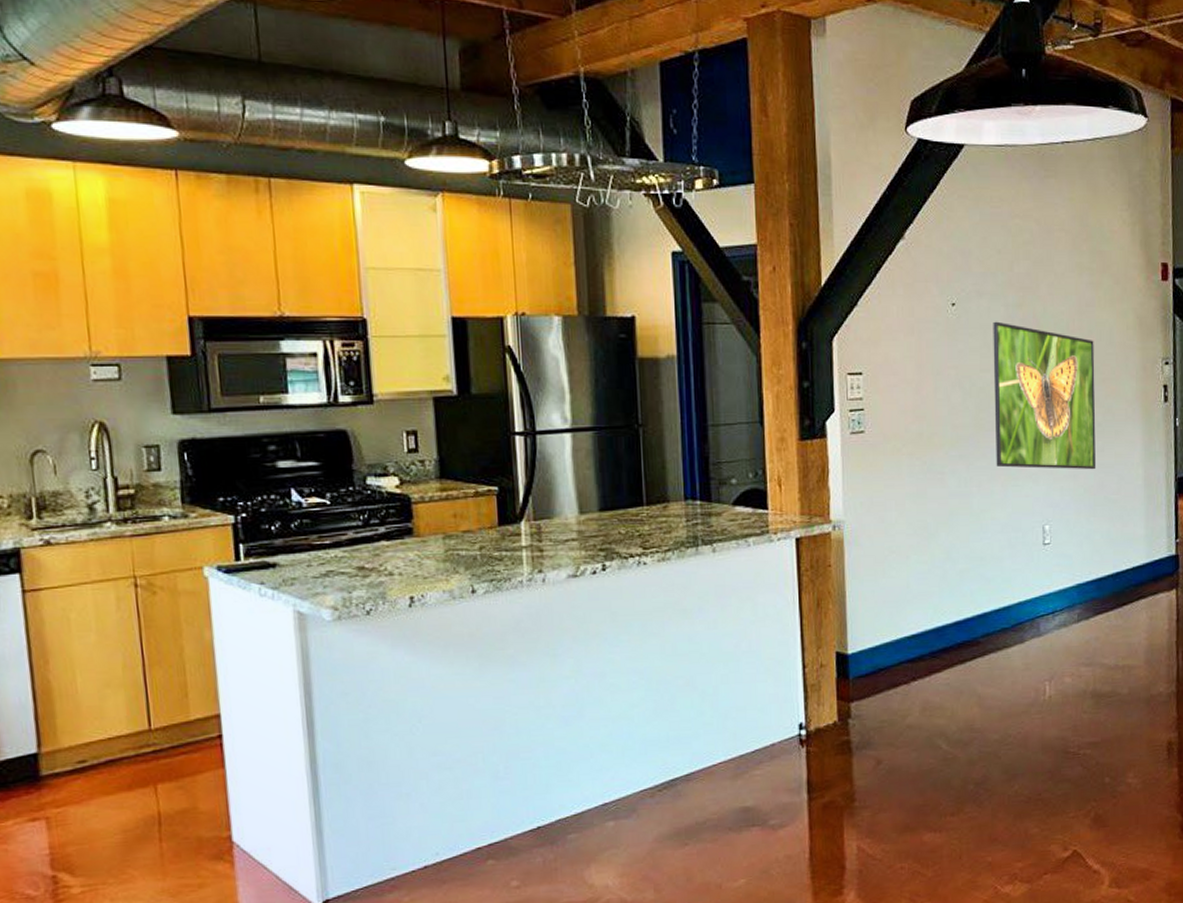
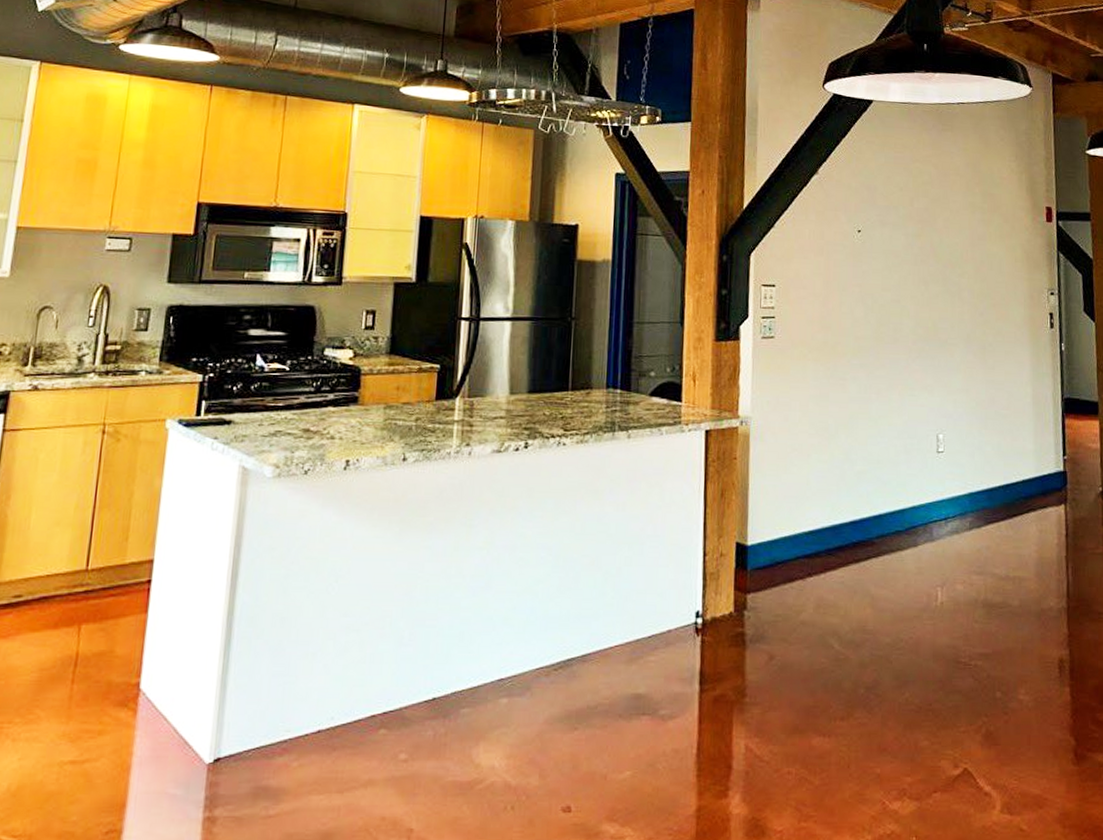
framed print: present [993,321,1097,470] -> none [893,248,988,386]

